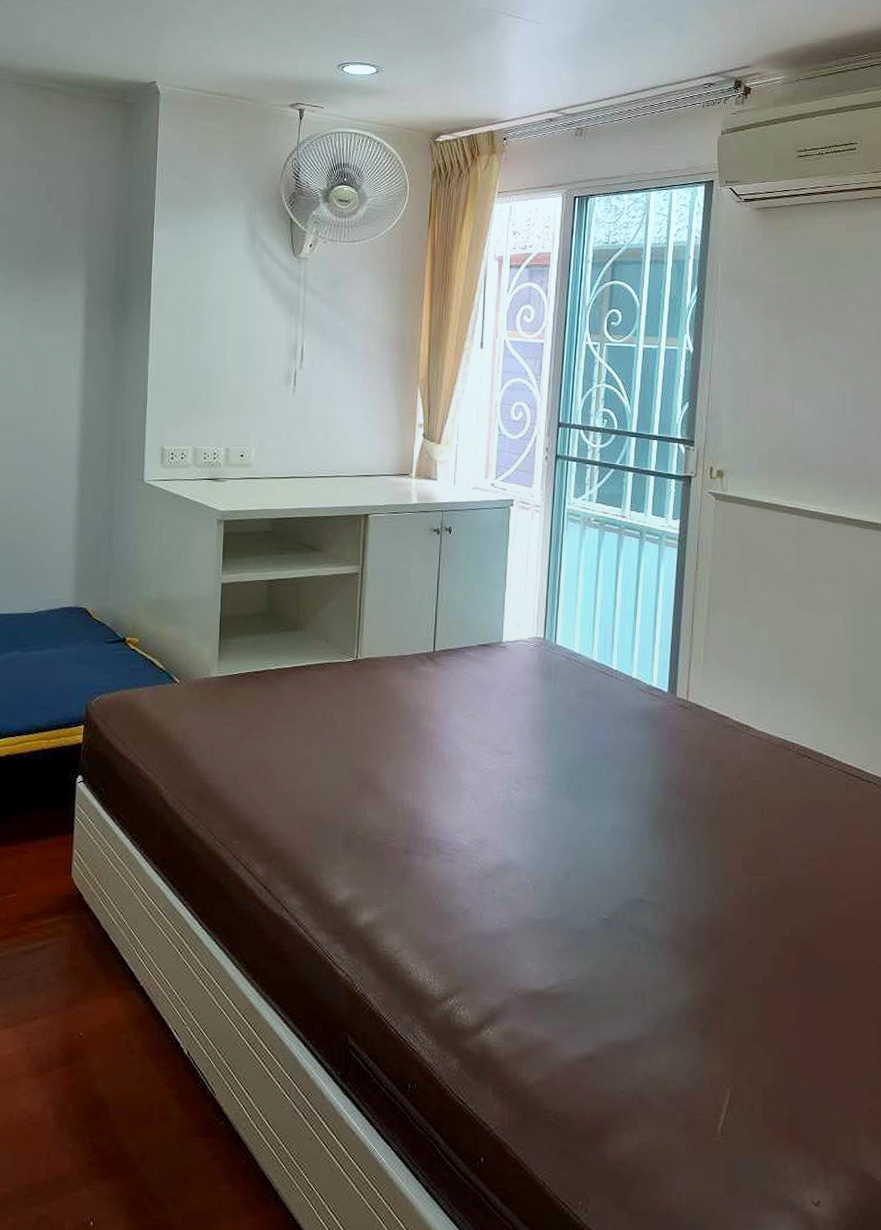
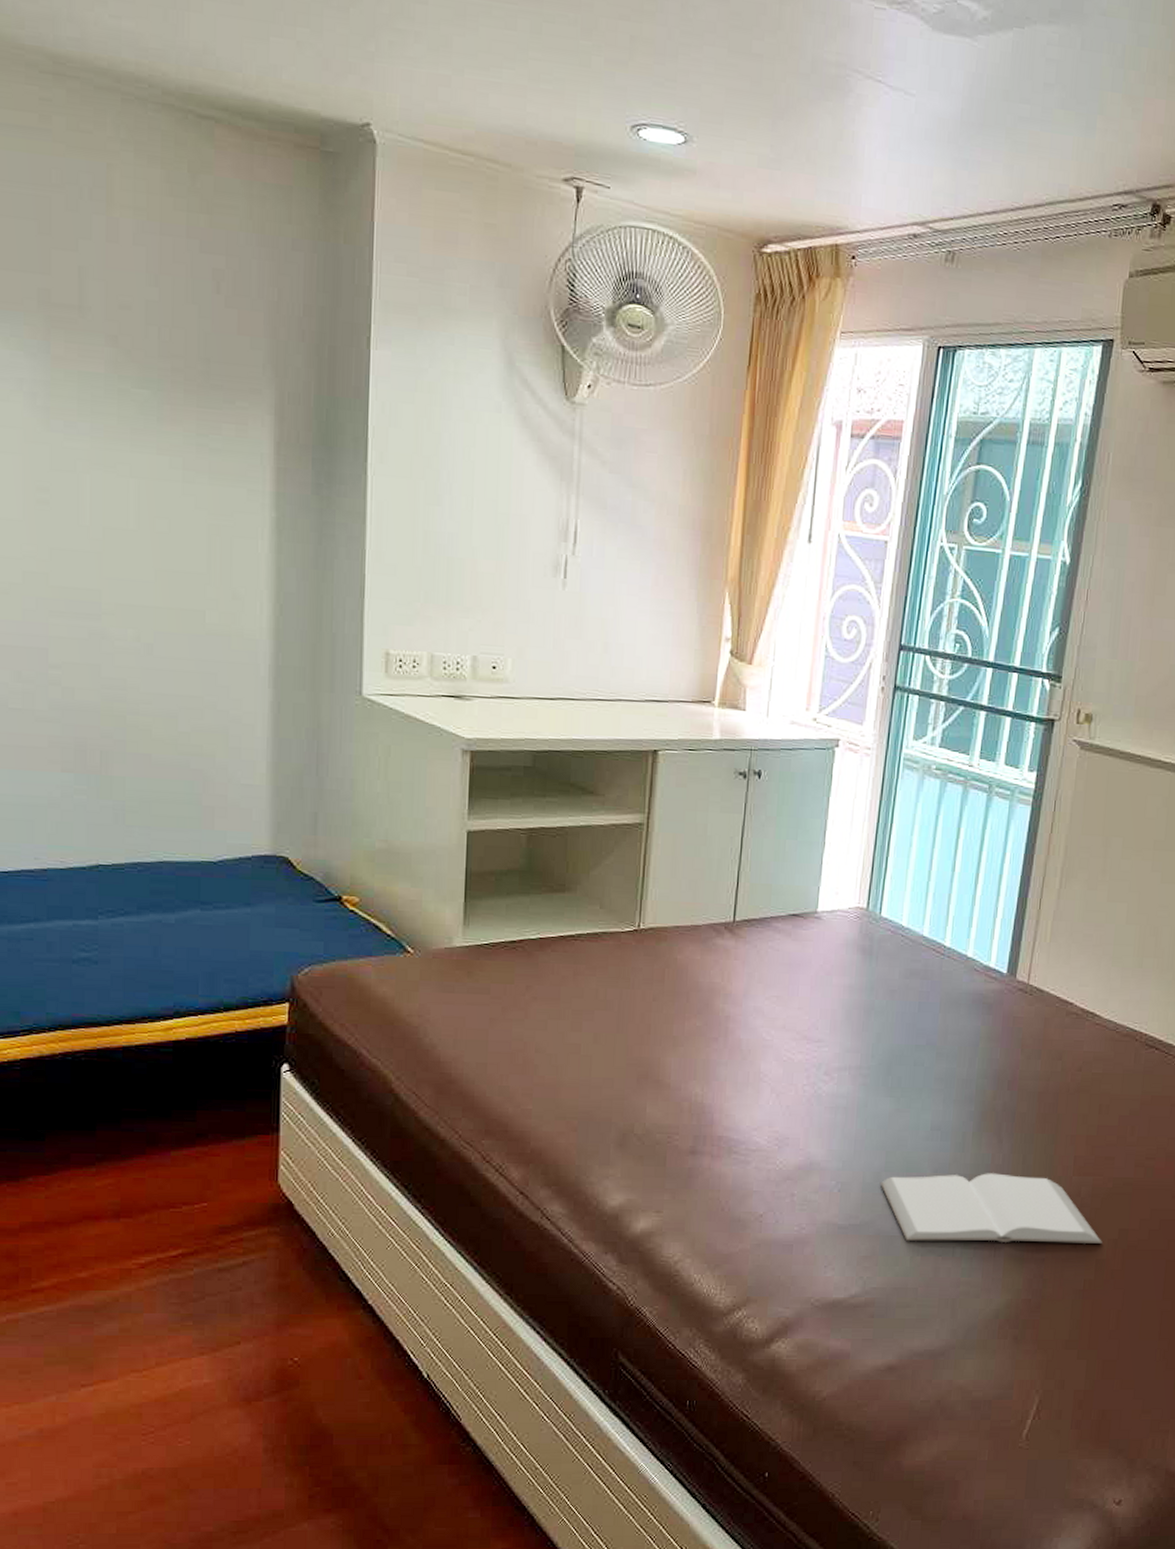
book: none [569,872,776,941] -> present [880,1173,1102,1244]

